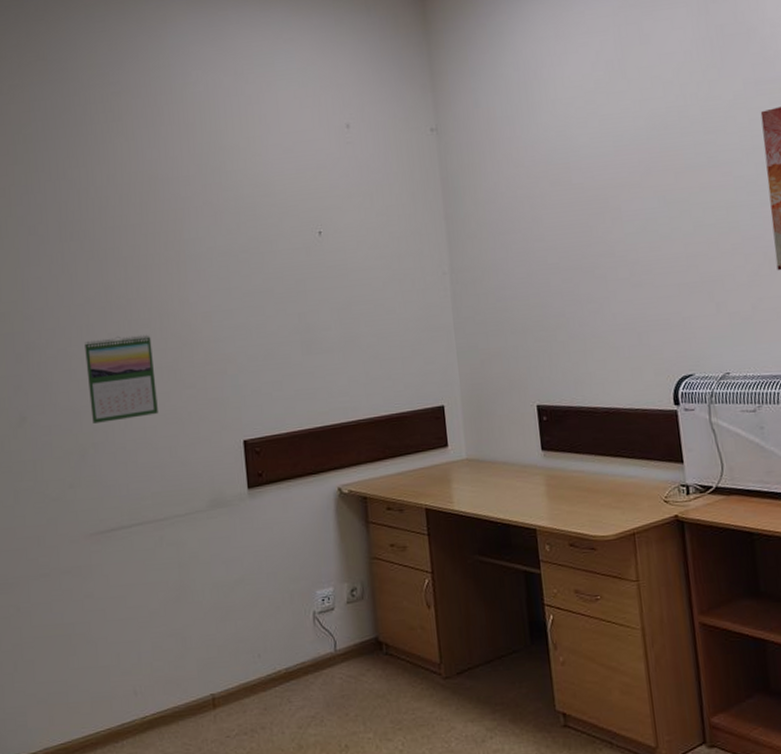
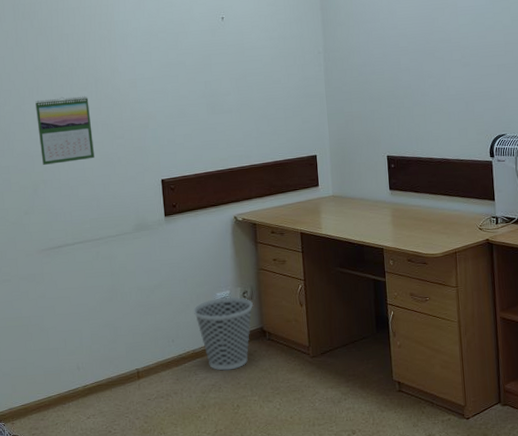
wastebasket: none [286,595,365,697] -> present [194,296,253,371]

